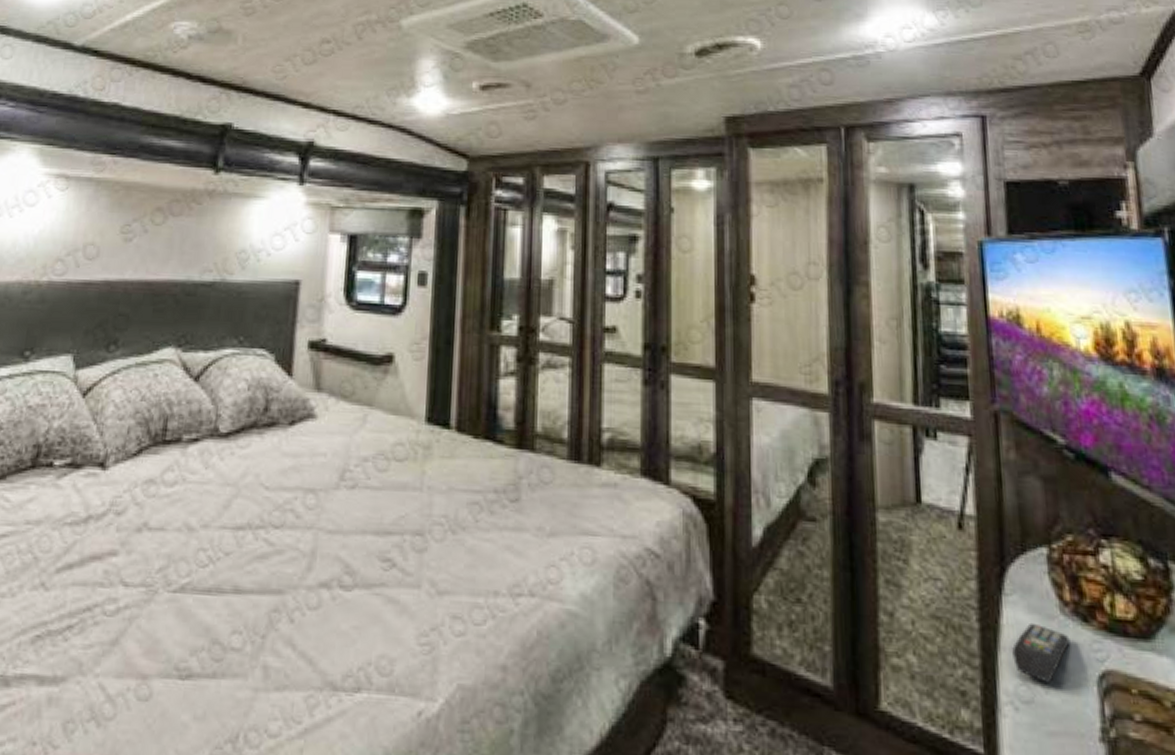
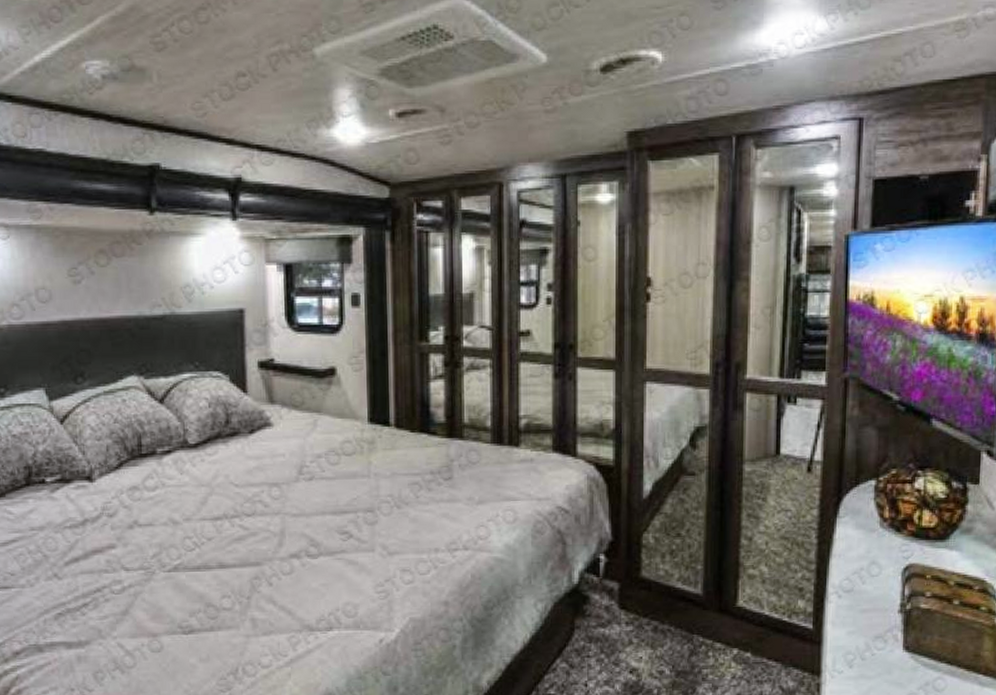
remote control: present [1012,622,1070,684] -> none [841,535,885,577]

